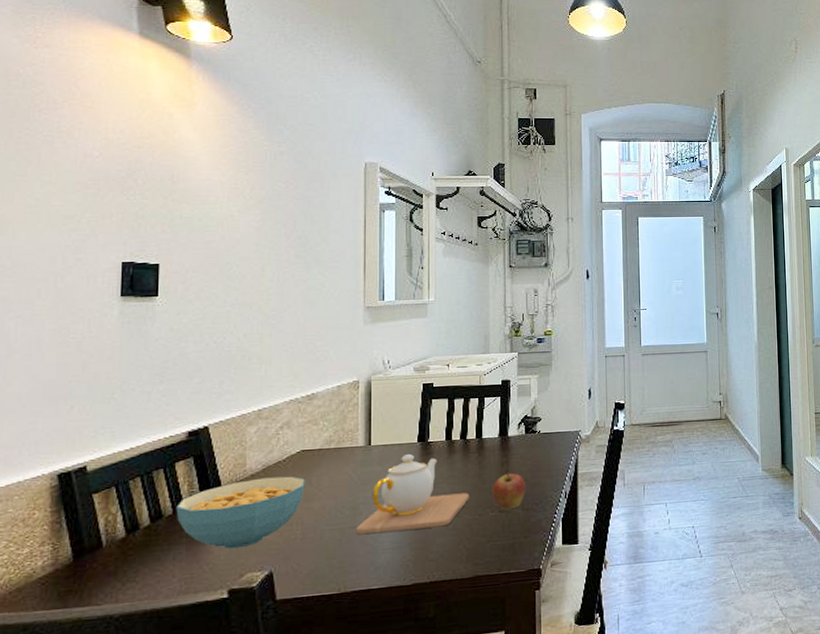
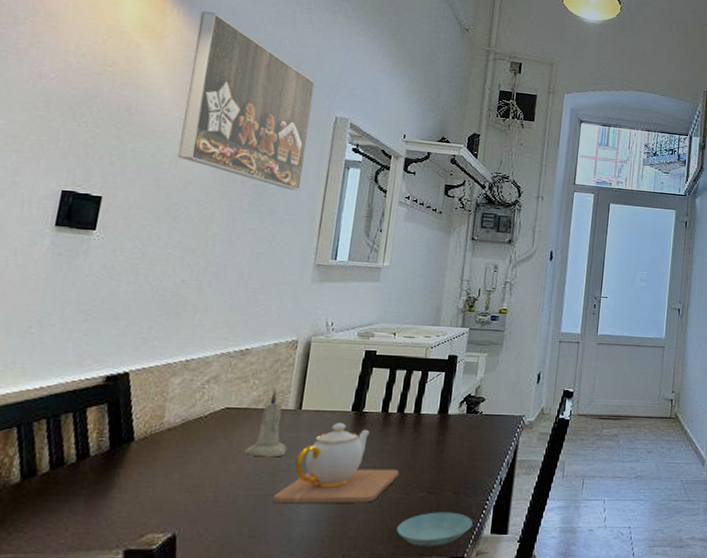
cereal bowl: present [176,476,305,549] -> none [80,433,226,506]
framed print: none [223,75,342,239] -> present [177,11,315,191]
candle: none [323,430,363,494] -> present [244,391,287,457]
saucer: none [474,527,544,563] -> present [396,512,473,547]
fruit: present [492,473,526,510] -> none [423,453,460,491]

